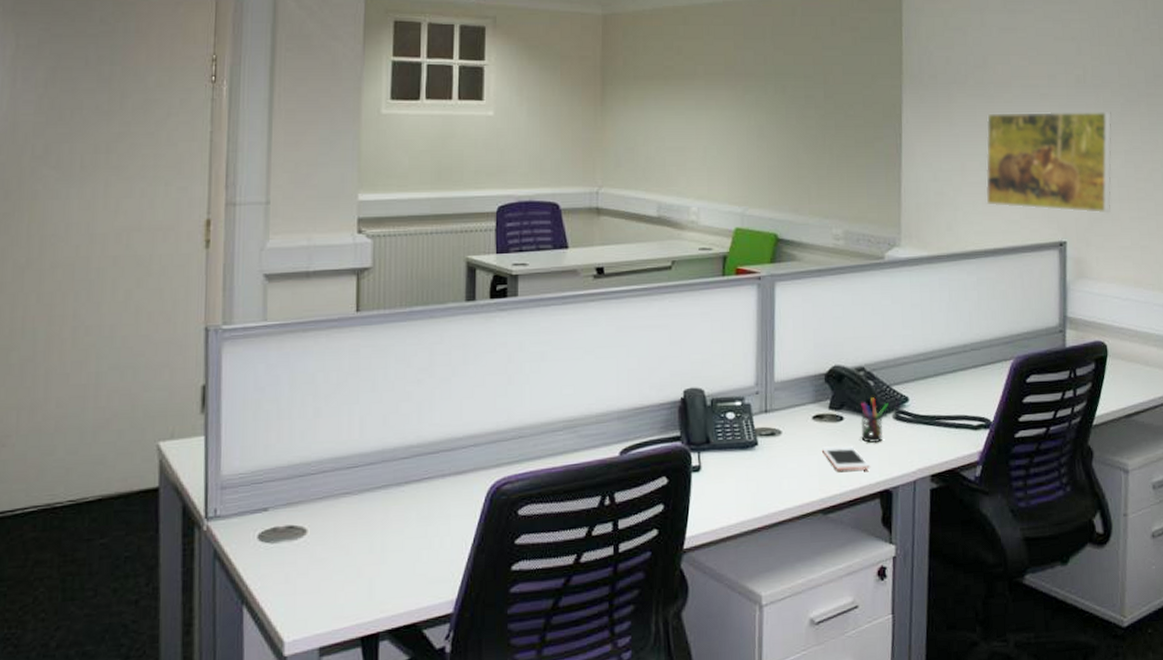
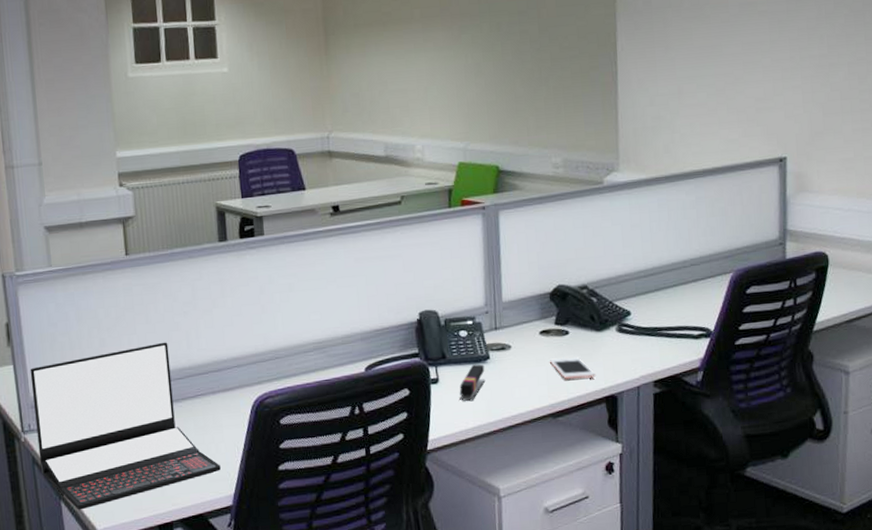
laptop: none [222,414,443,618] -> present [30,342,221,510]
stapler: none [722,450,752,494] -> present [459,364,486,402]
pen holder: present [860,397,888,444] -> none [585,312,611,354]
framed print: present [985,111,1112,214] -> none [703,24,835,128]

